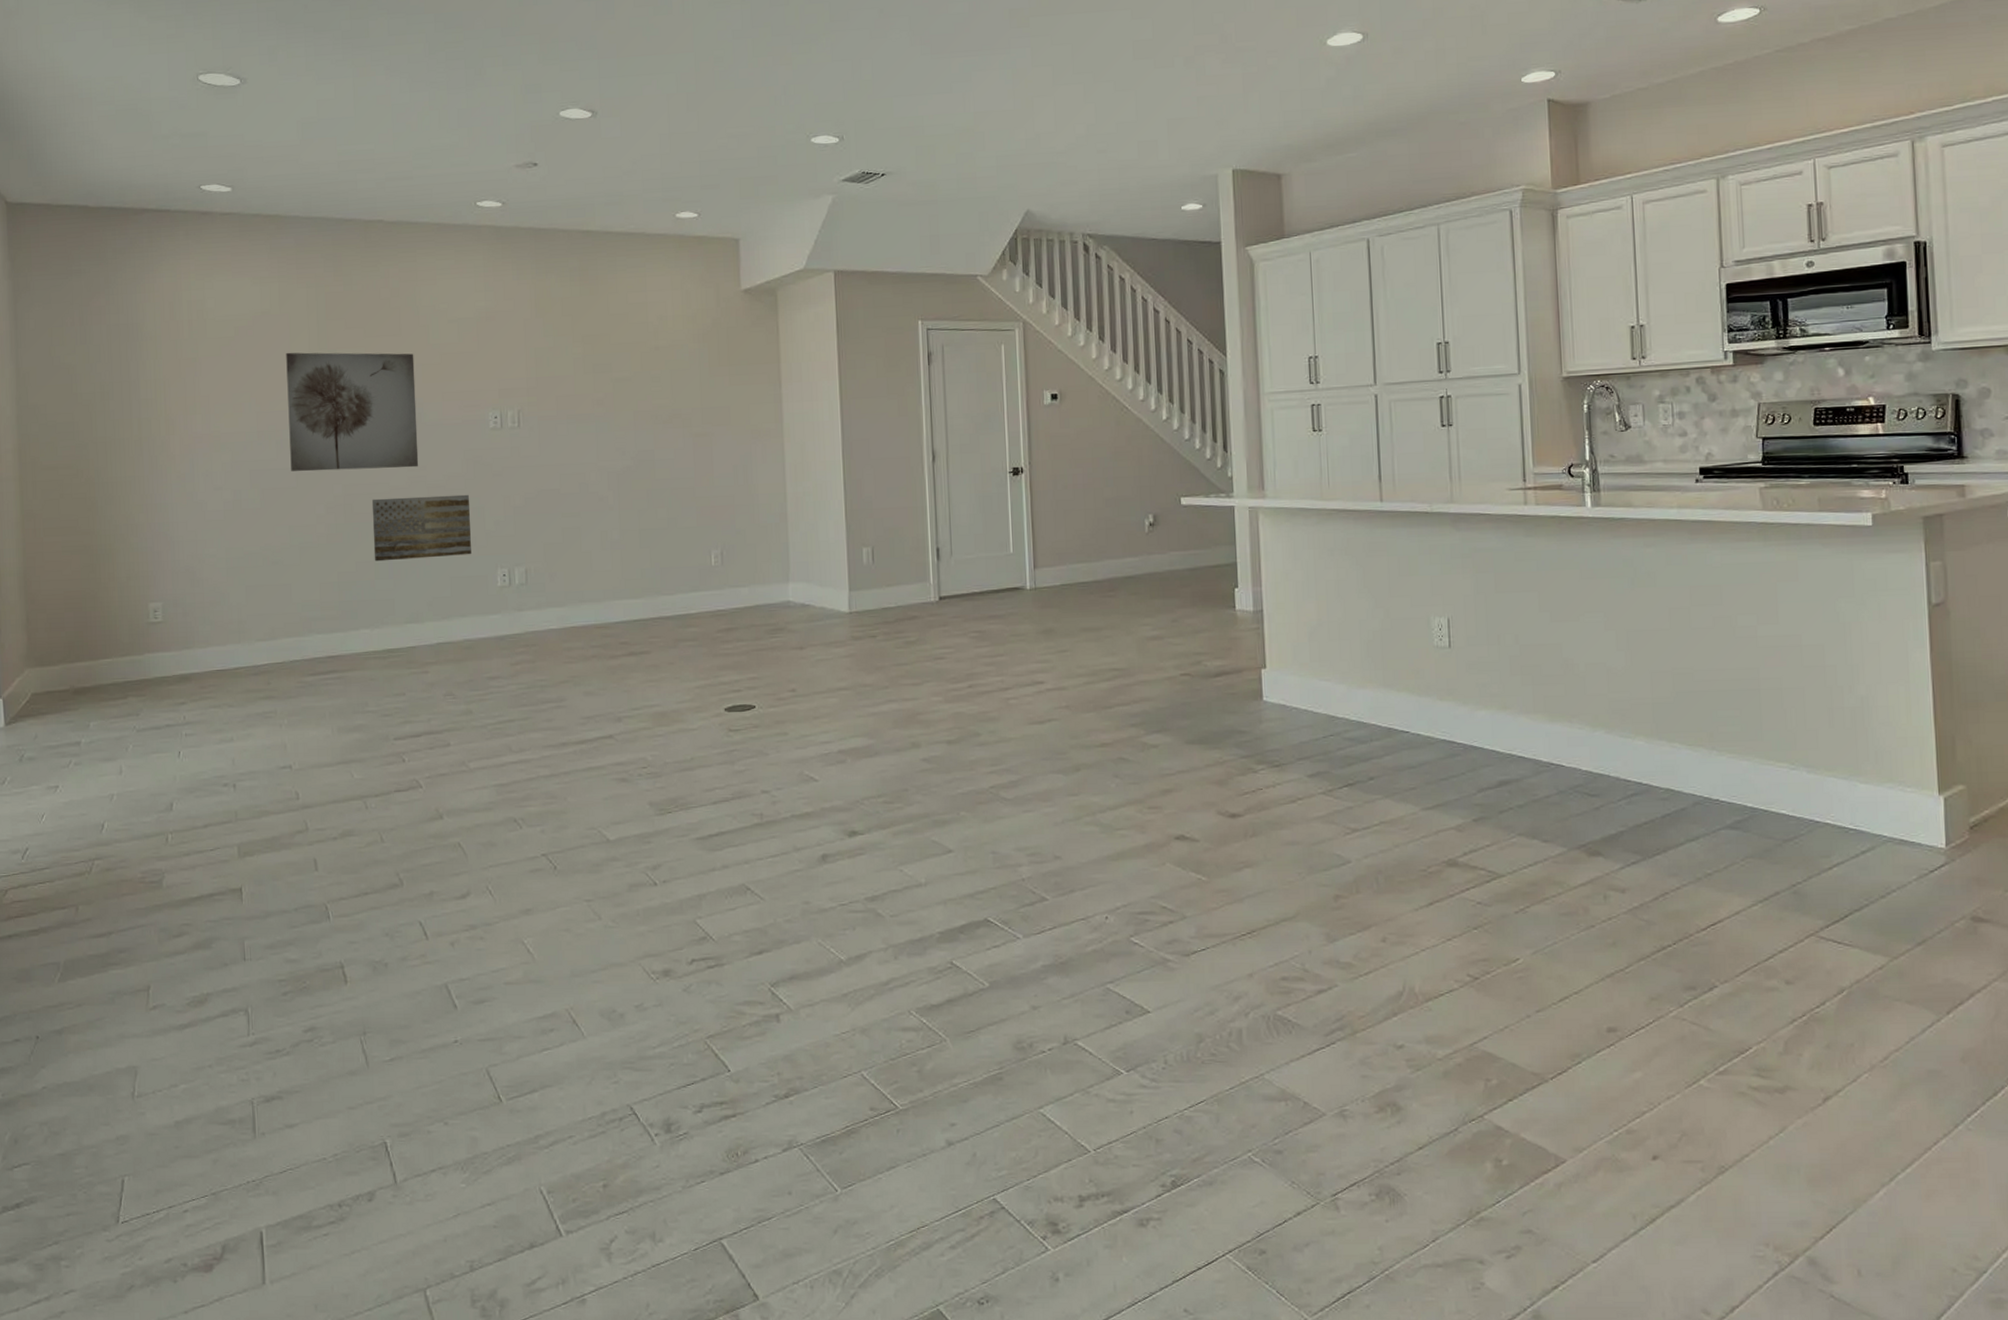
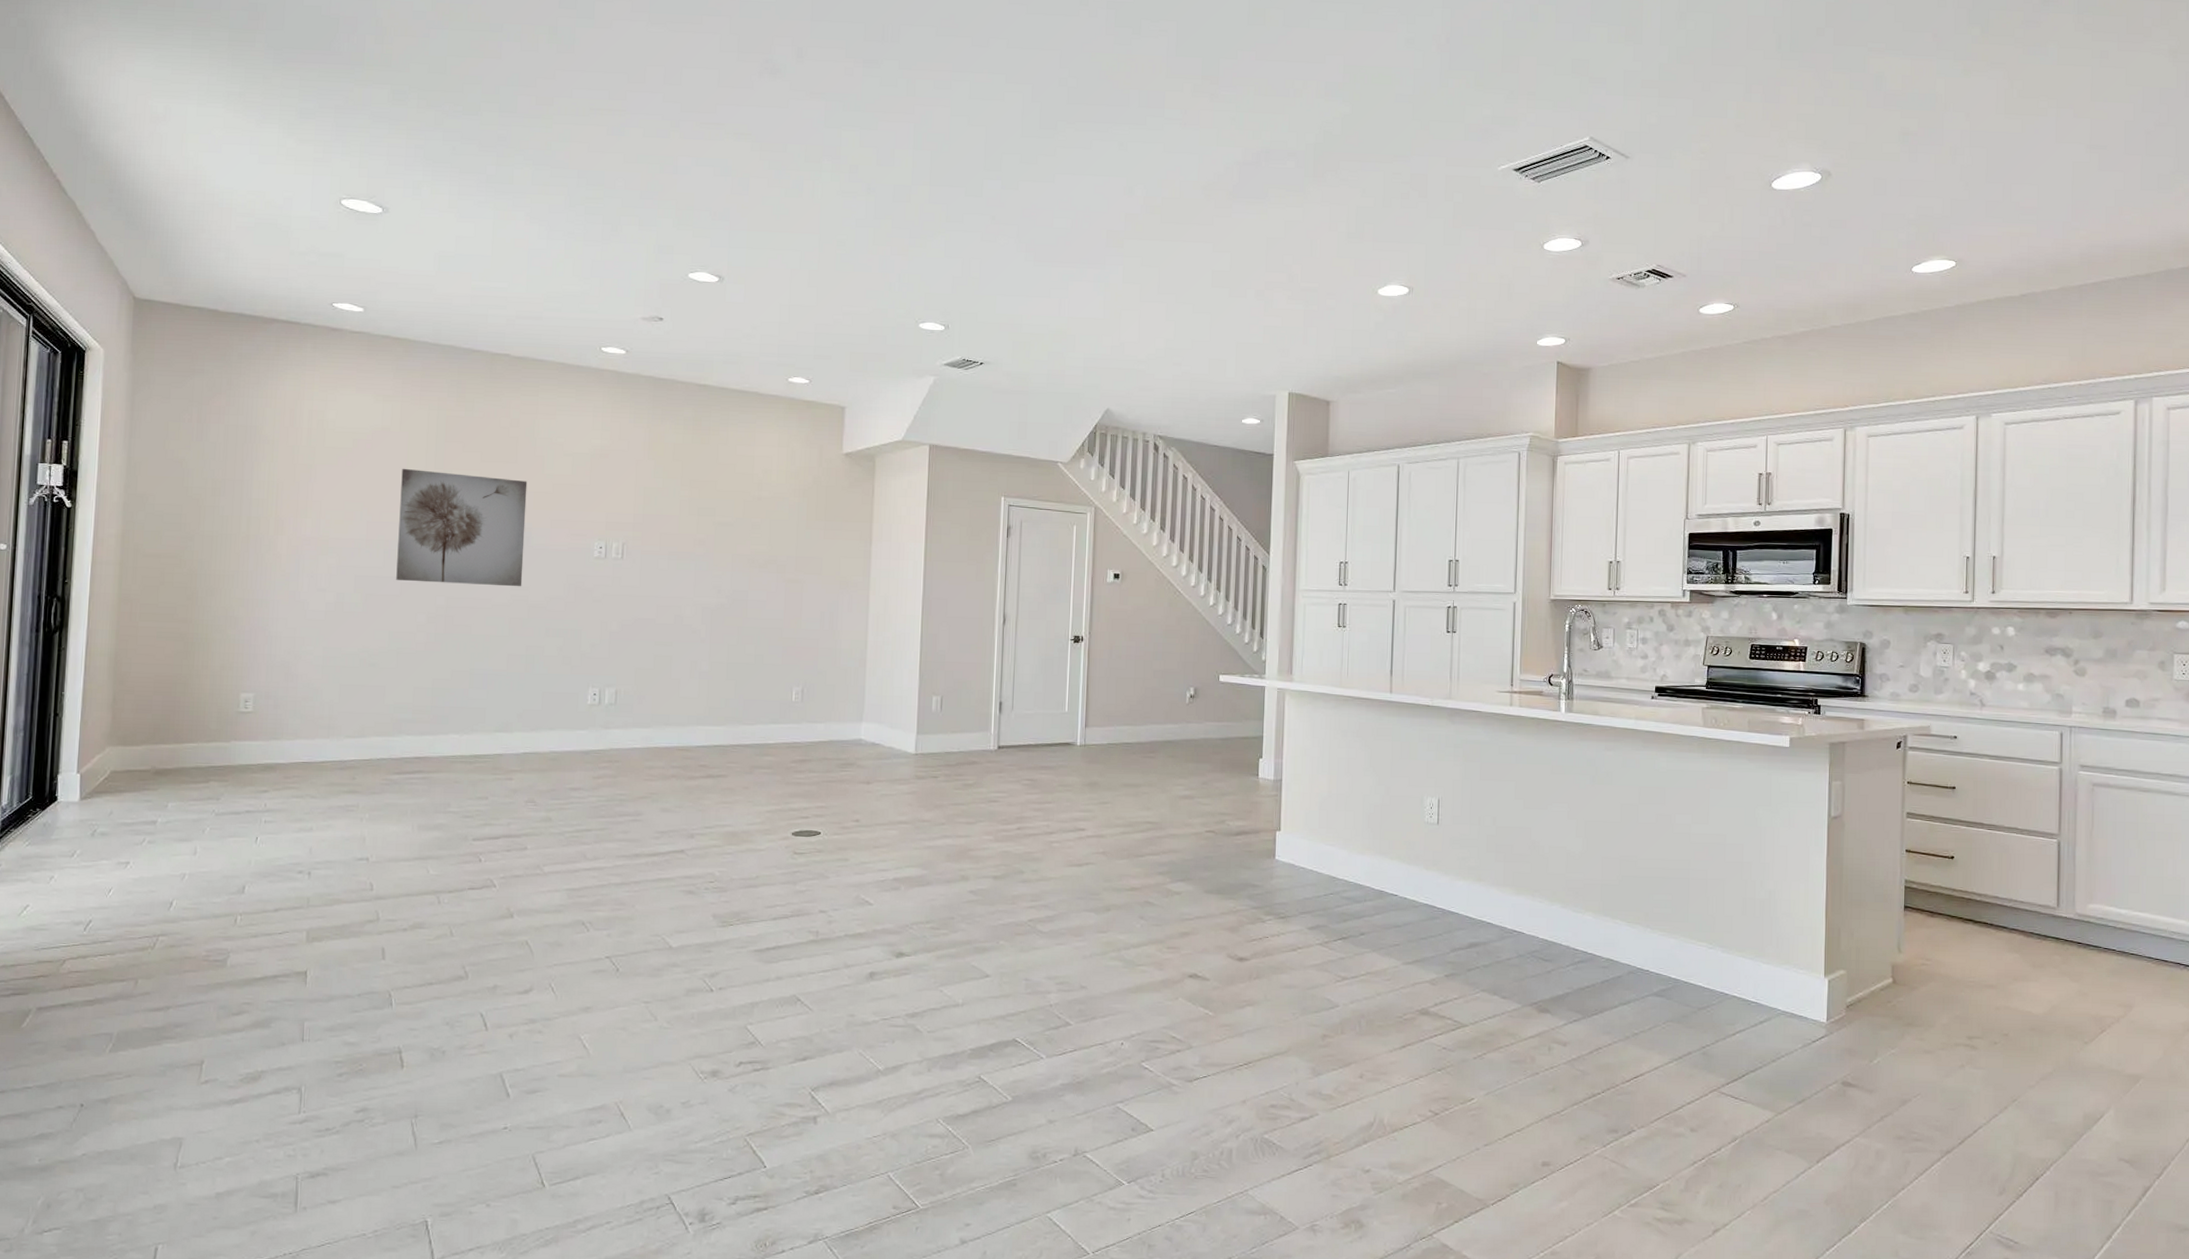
wall art: present [371,494,471,562] -> none [470,613,569,673]

